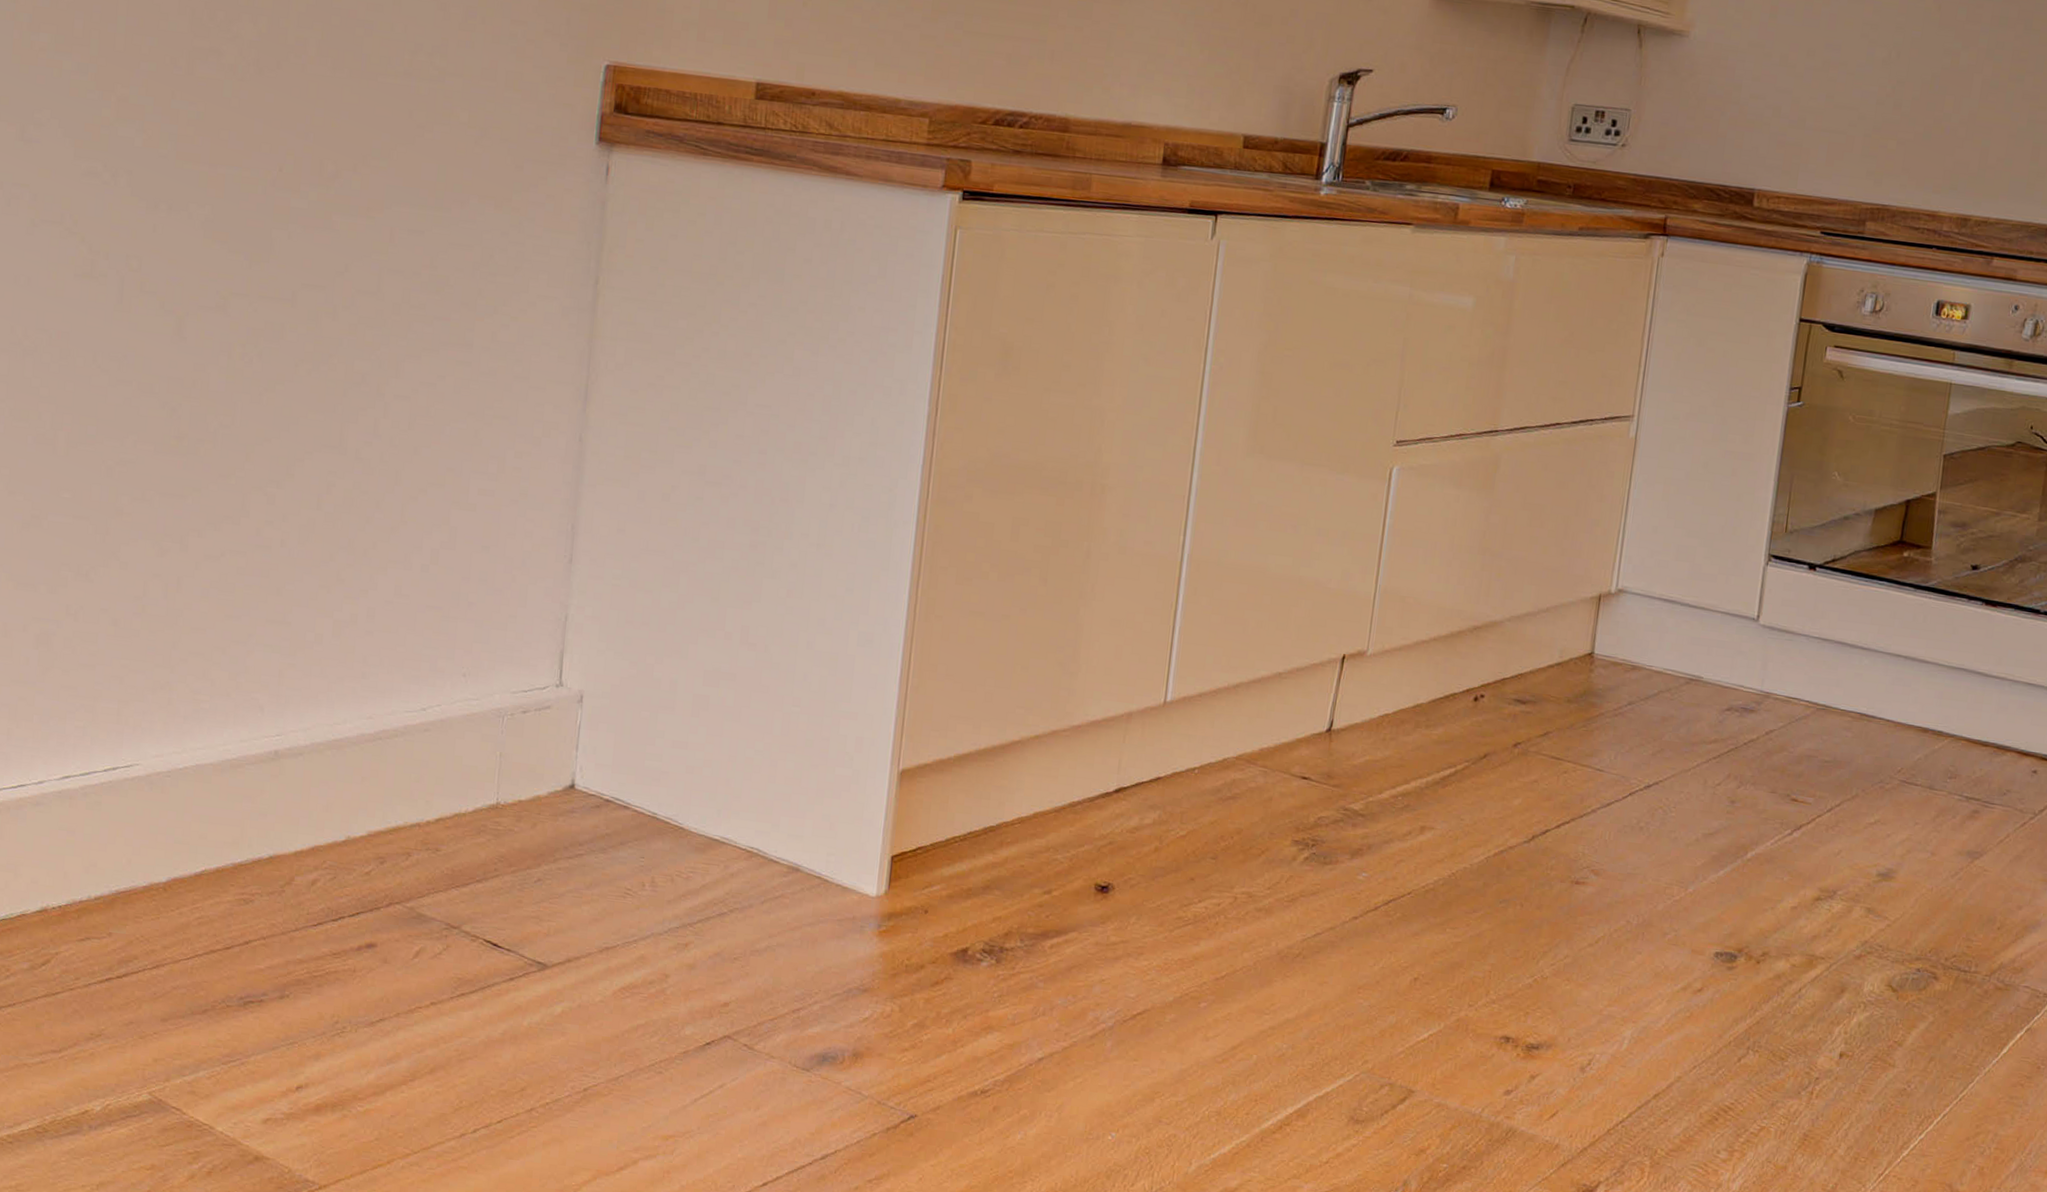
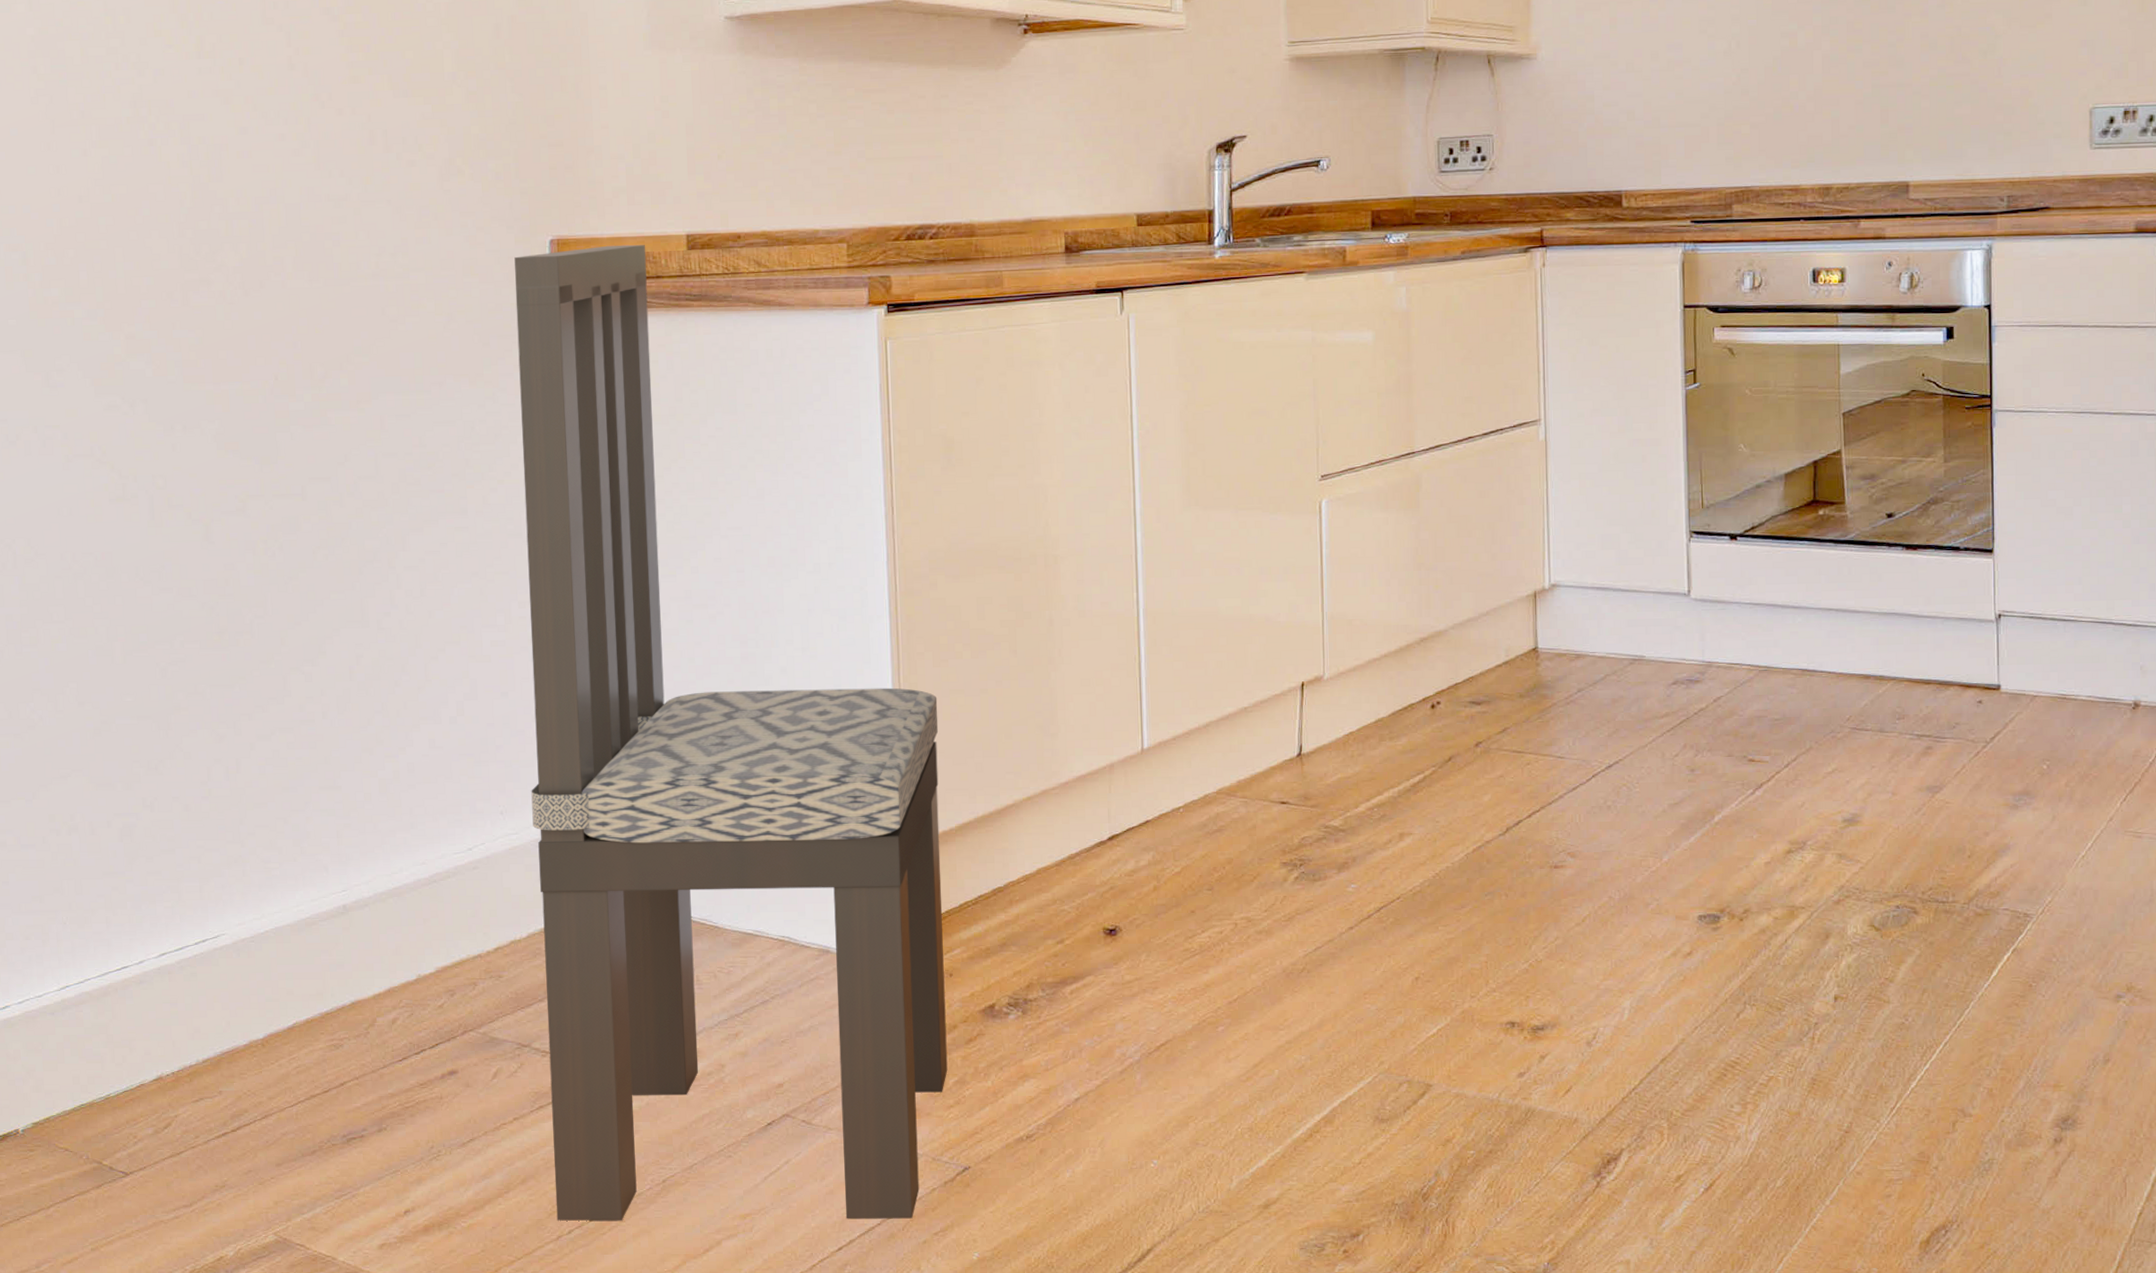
dining chair: none [462,77,955,1162] -> present [514,244,948,1221]

